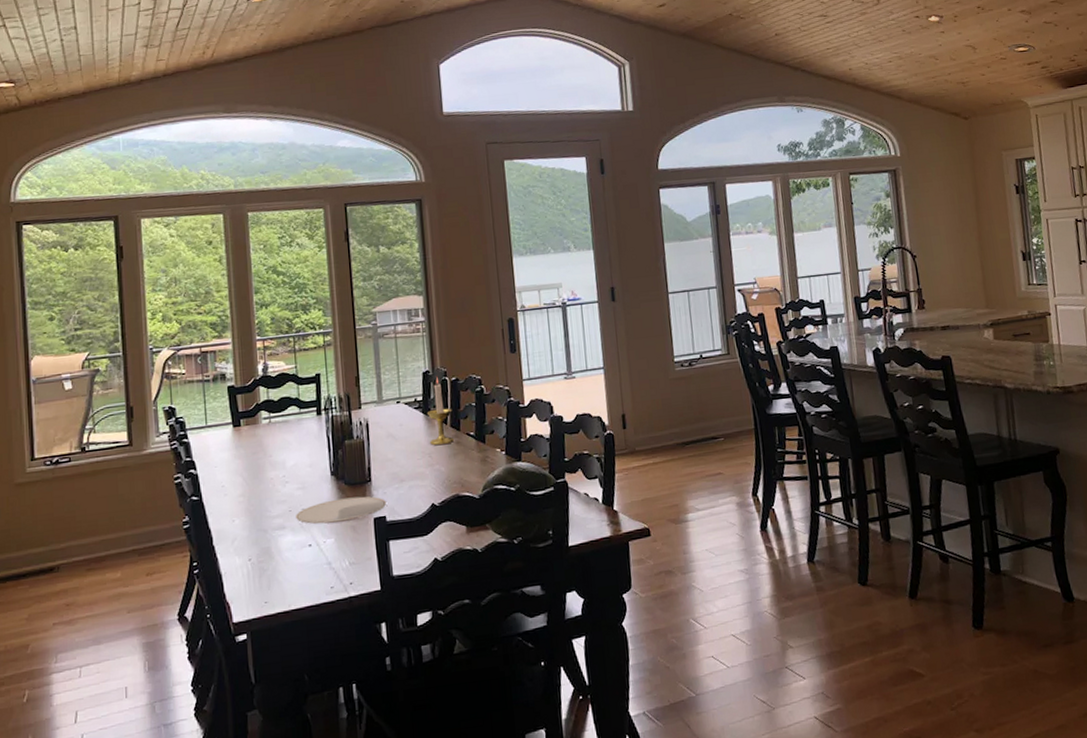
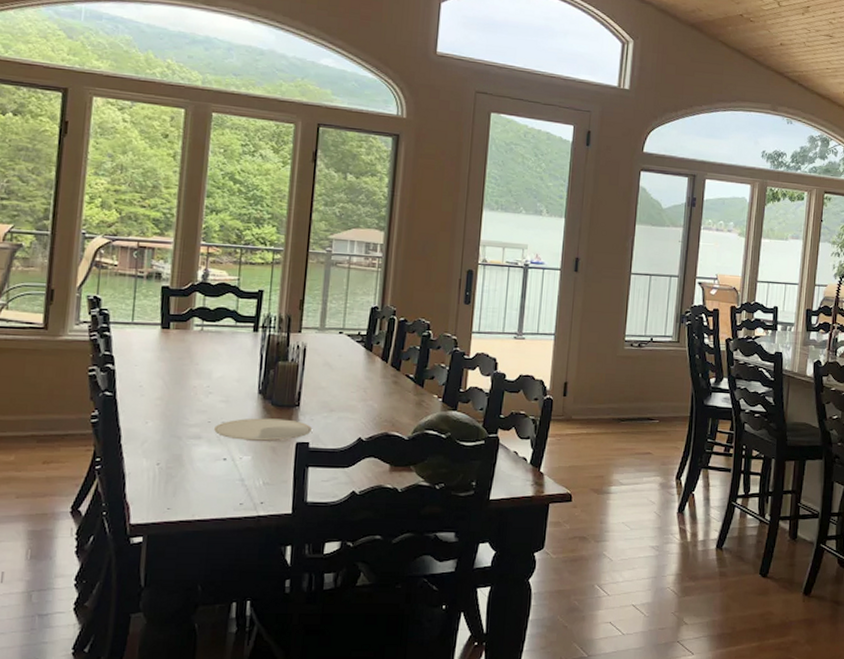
candlestick: present [426,376,454,446] -> none [367,314,396,383]

